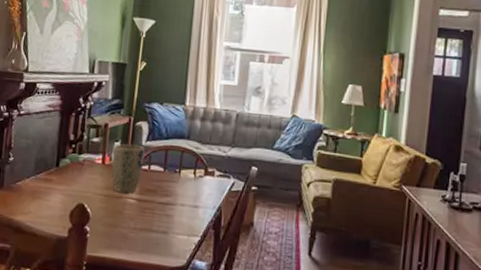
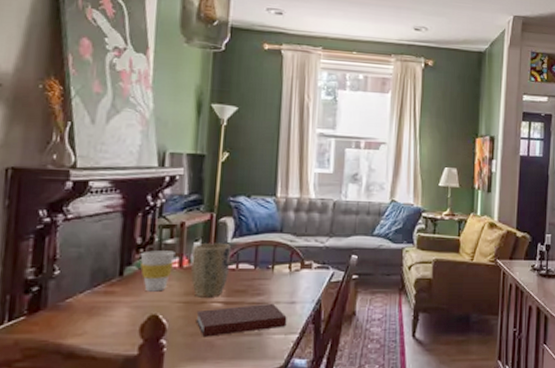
cup: none [72,146,100,184] -> present [140,250,175,292]
notebook: none [113,204,190,229] -> present [195,303,287,337]

